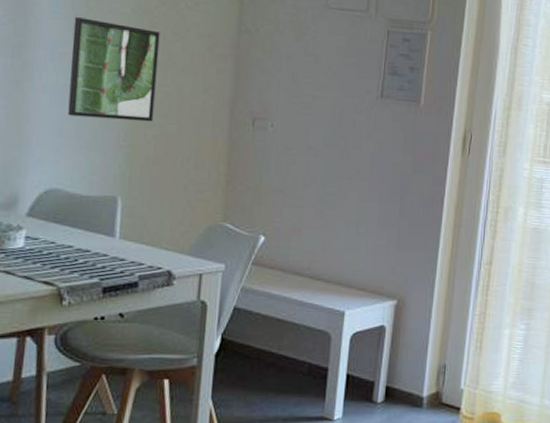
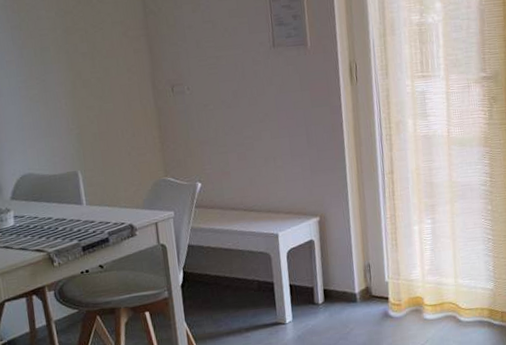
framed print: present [67,17,160,122] -> none [12,27,92,112]

